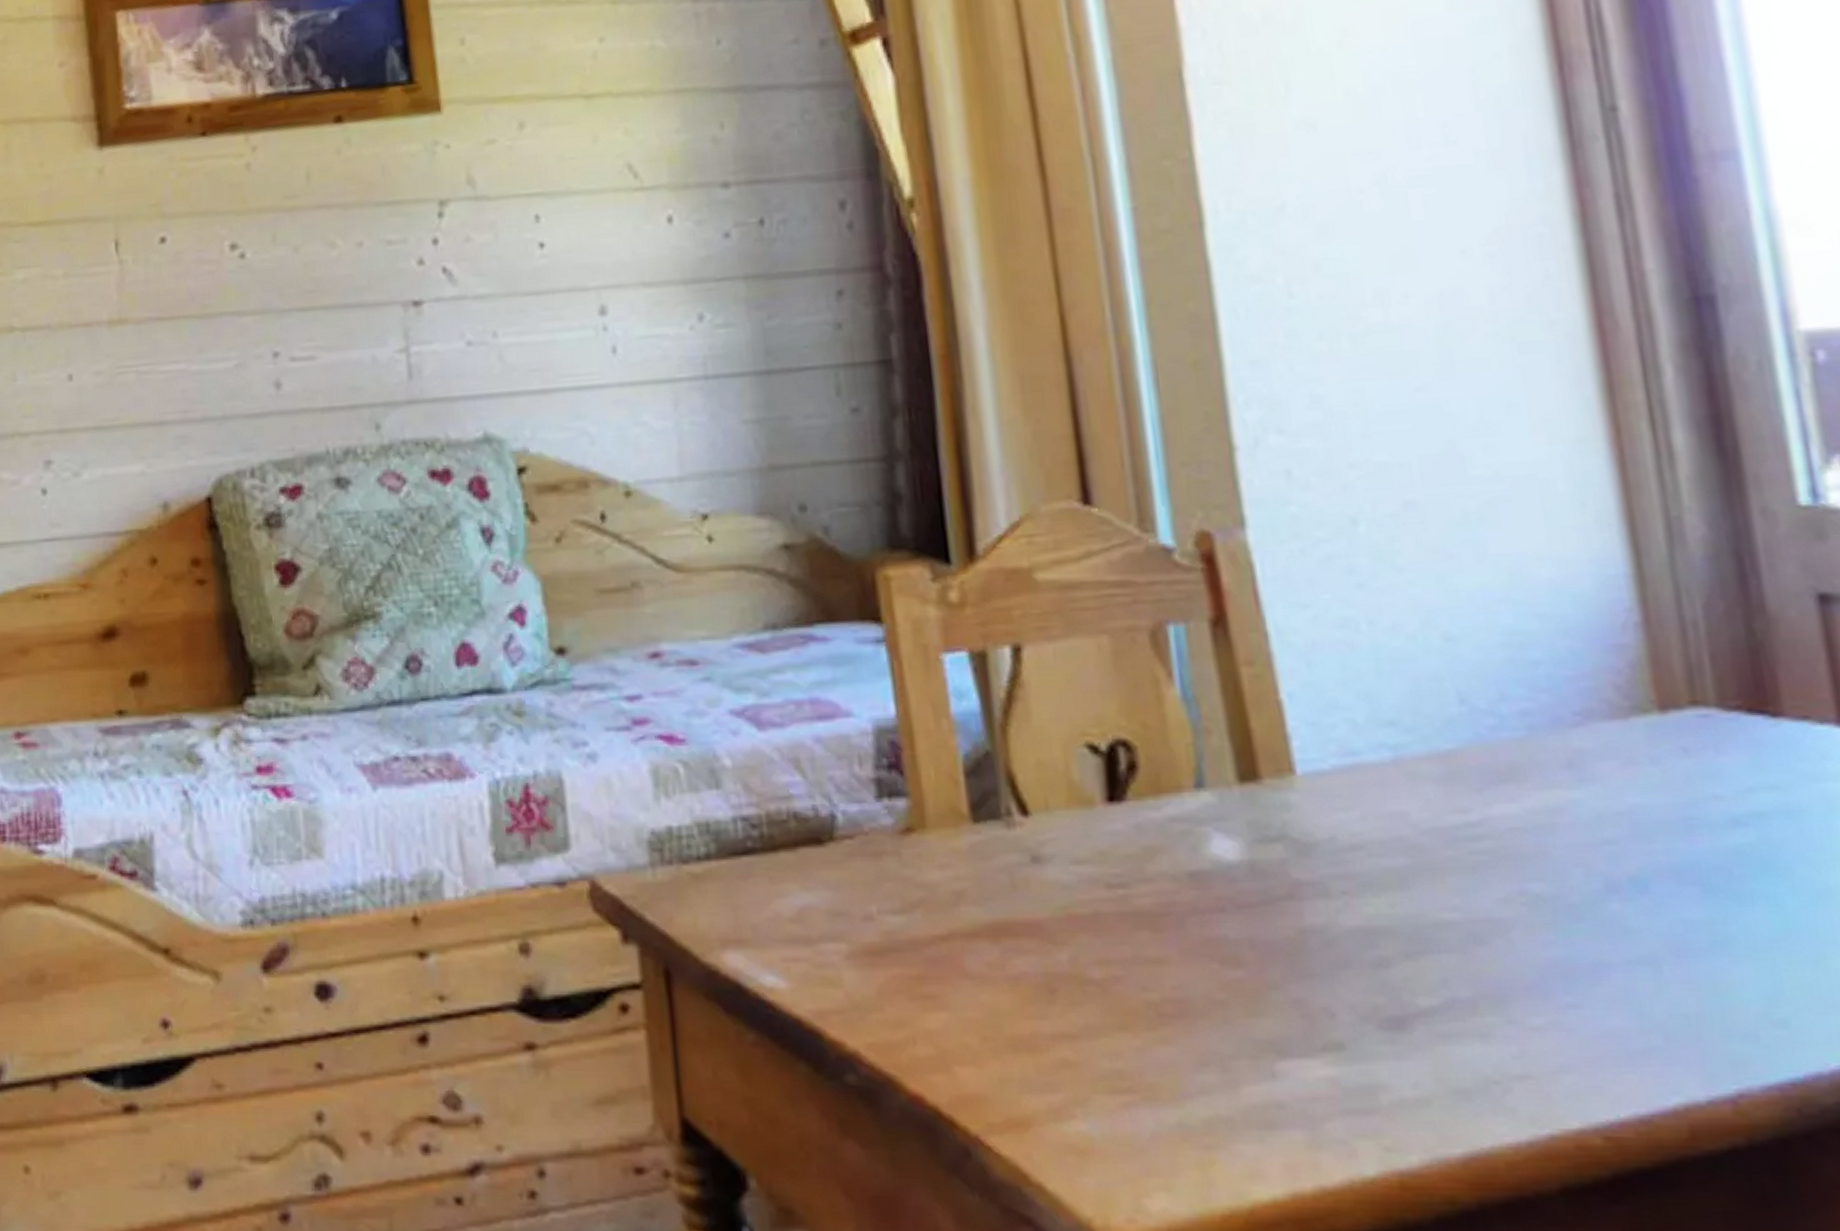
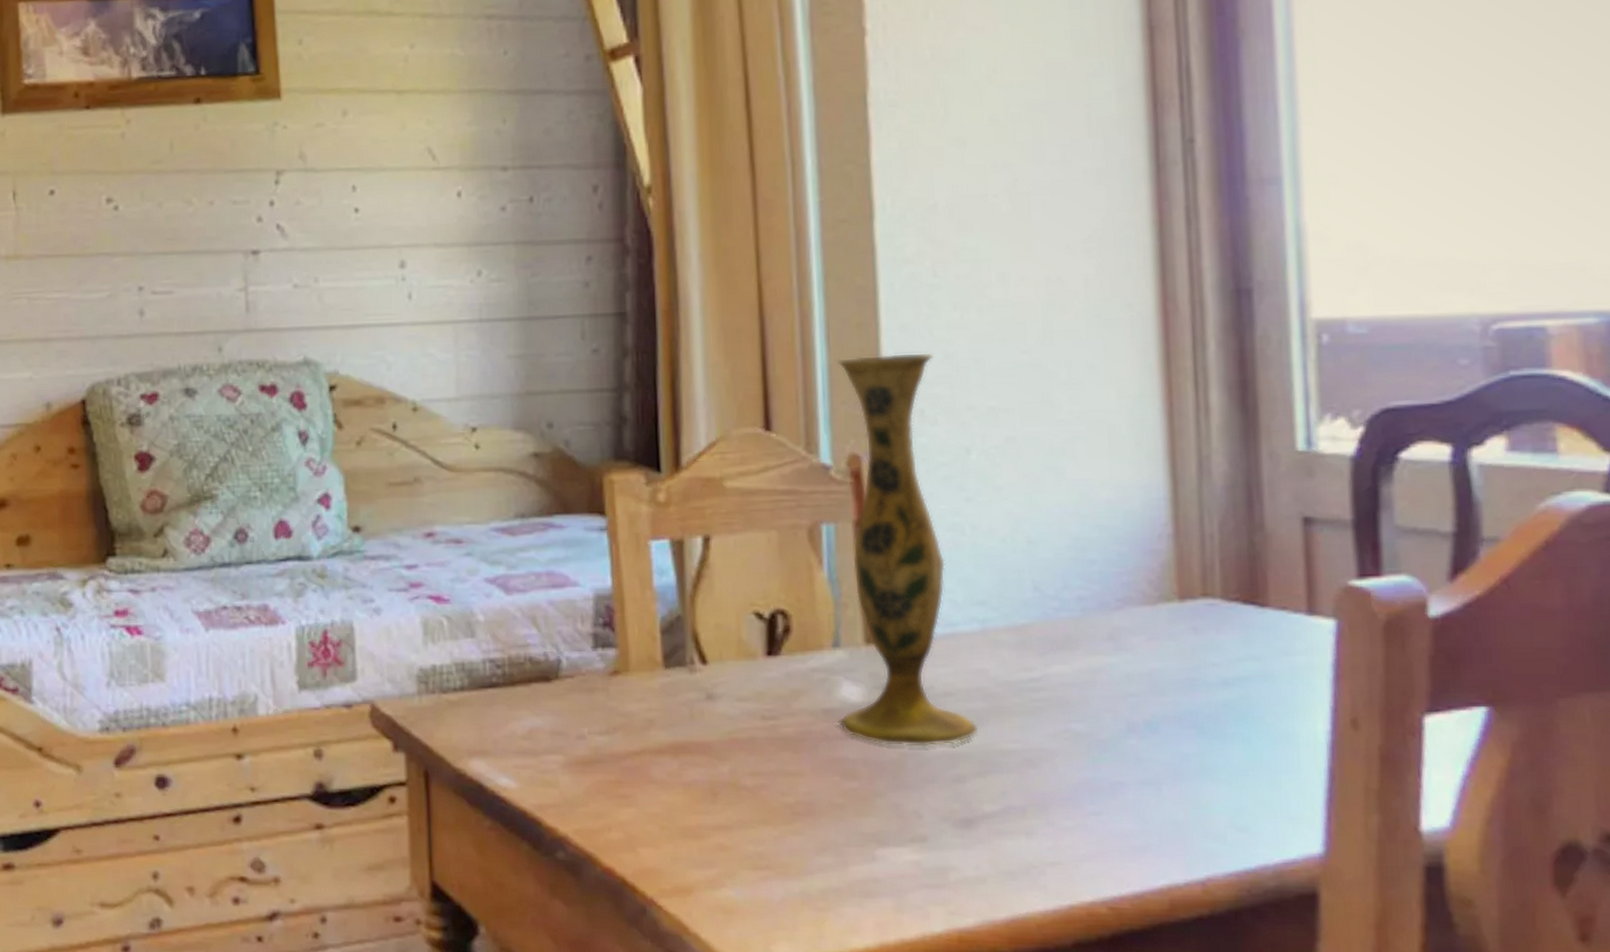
vase: none [1171,395,1403,921] -> present [836,353,979,747]

